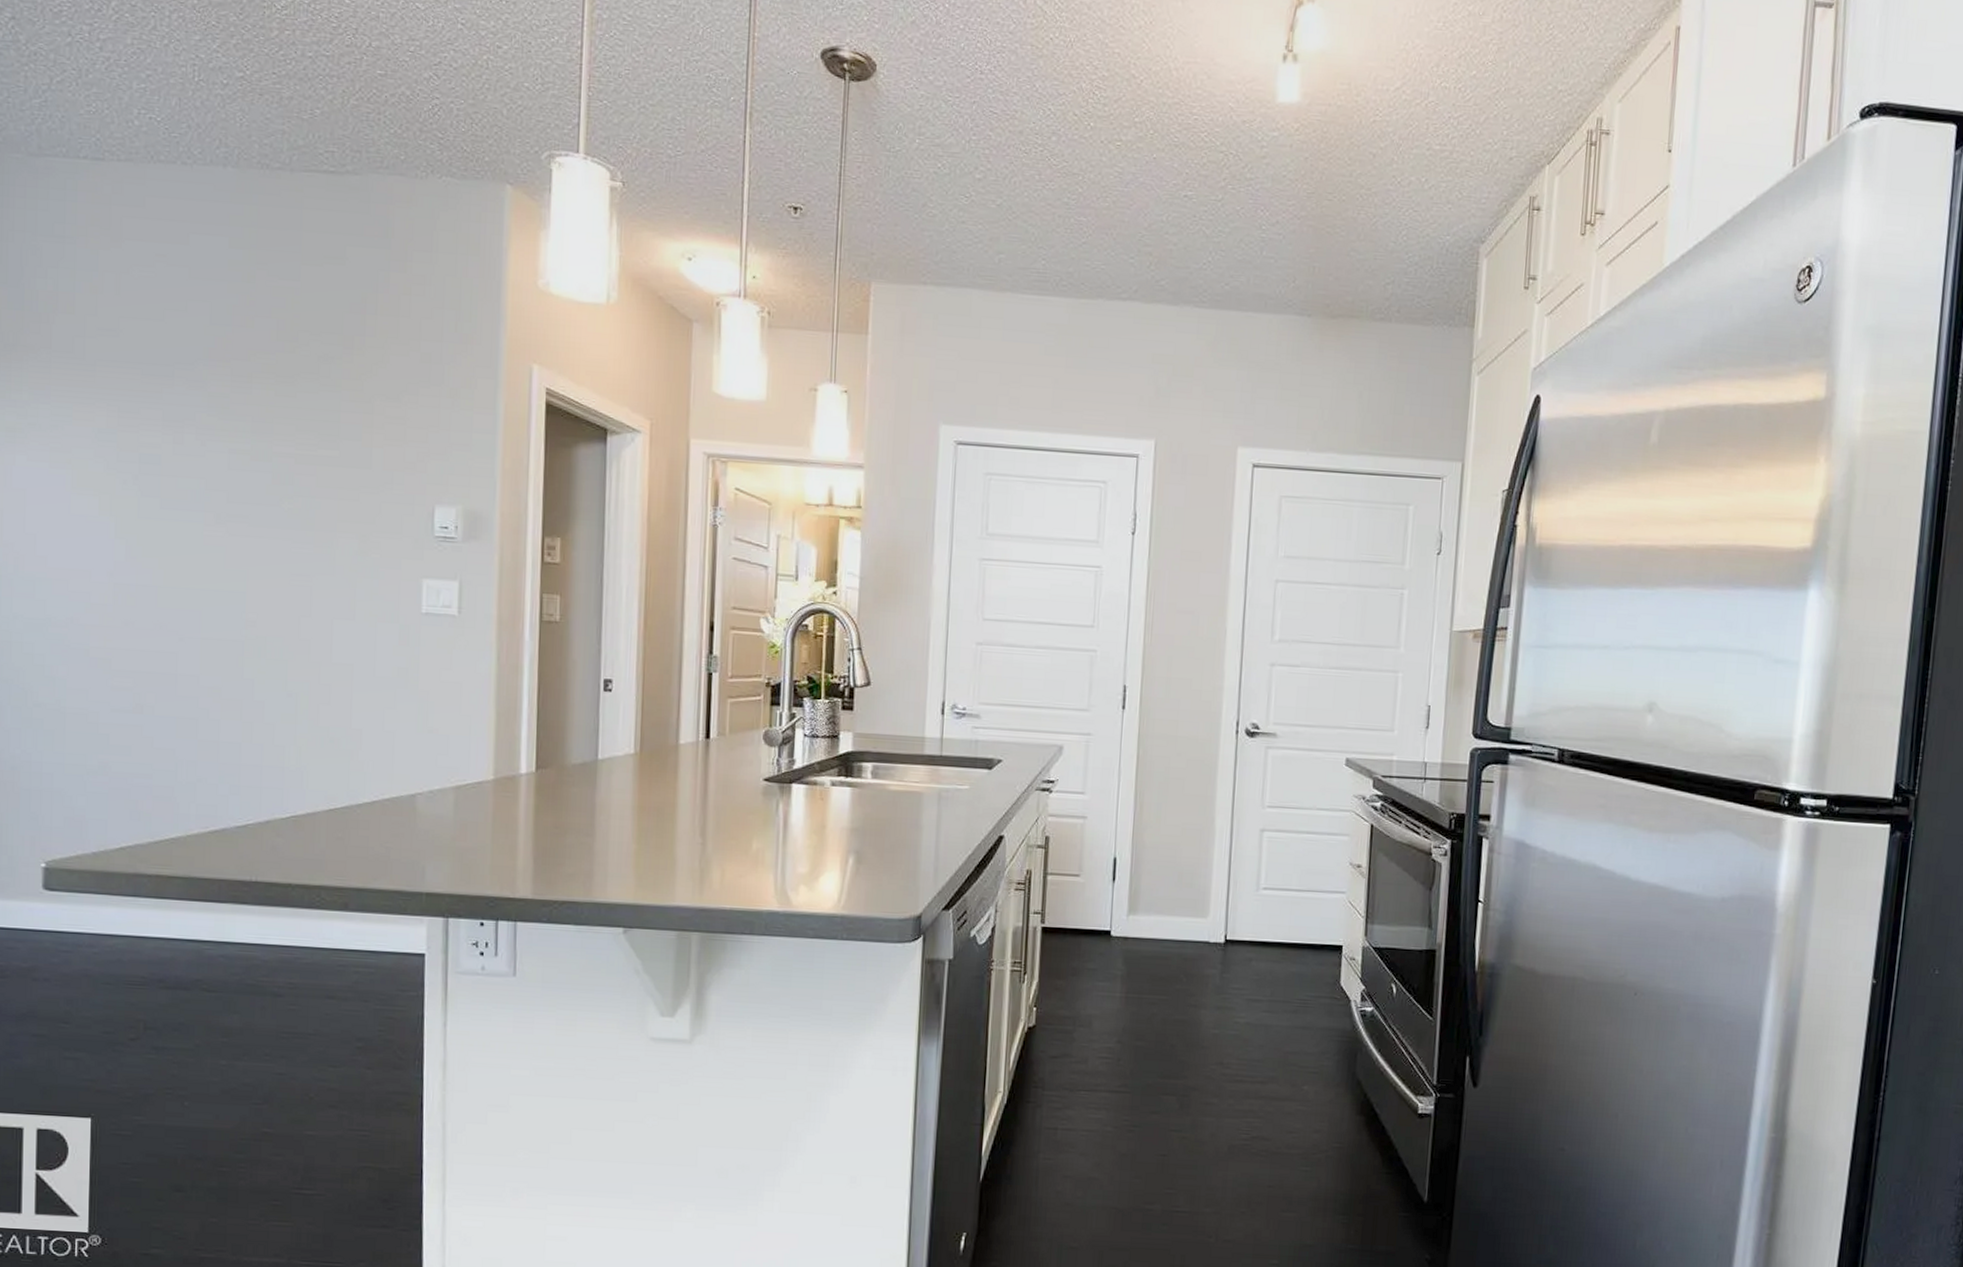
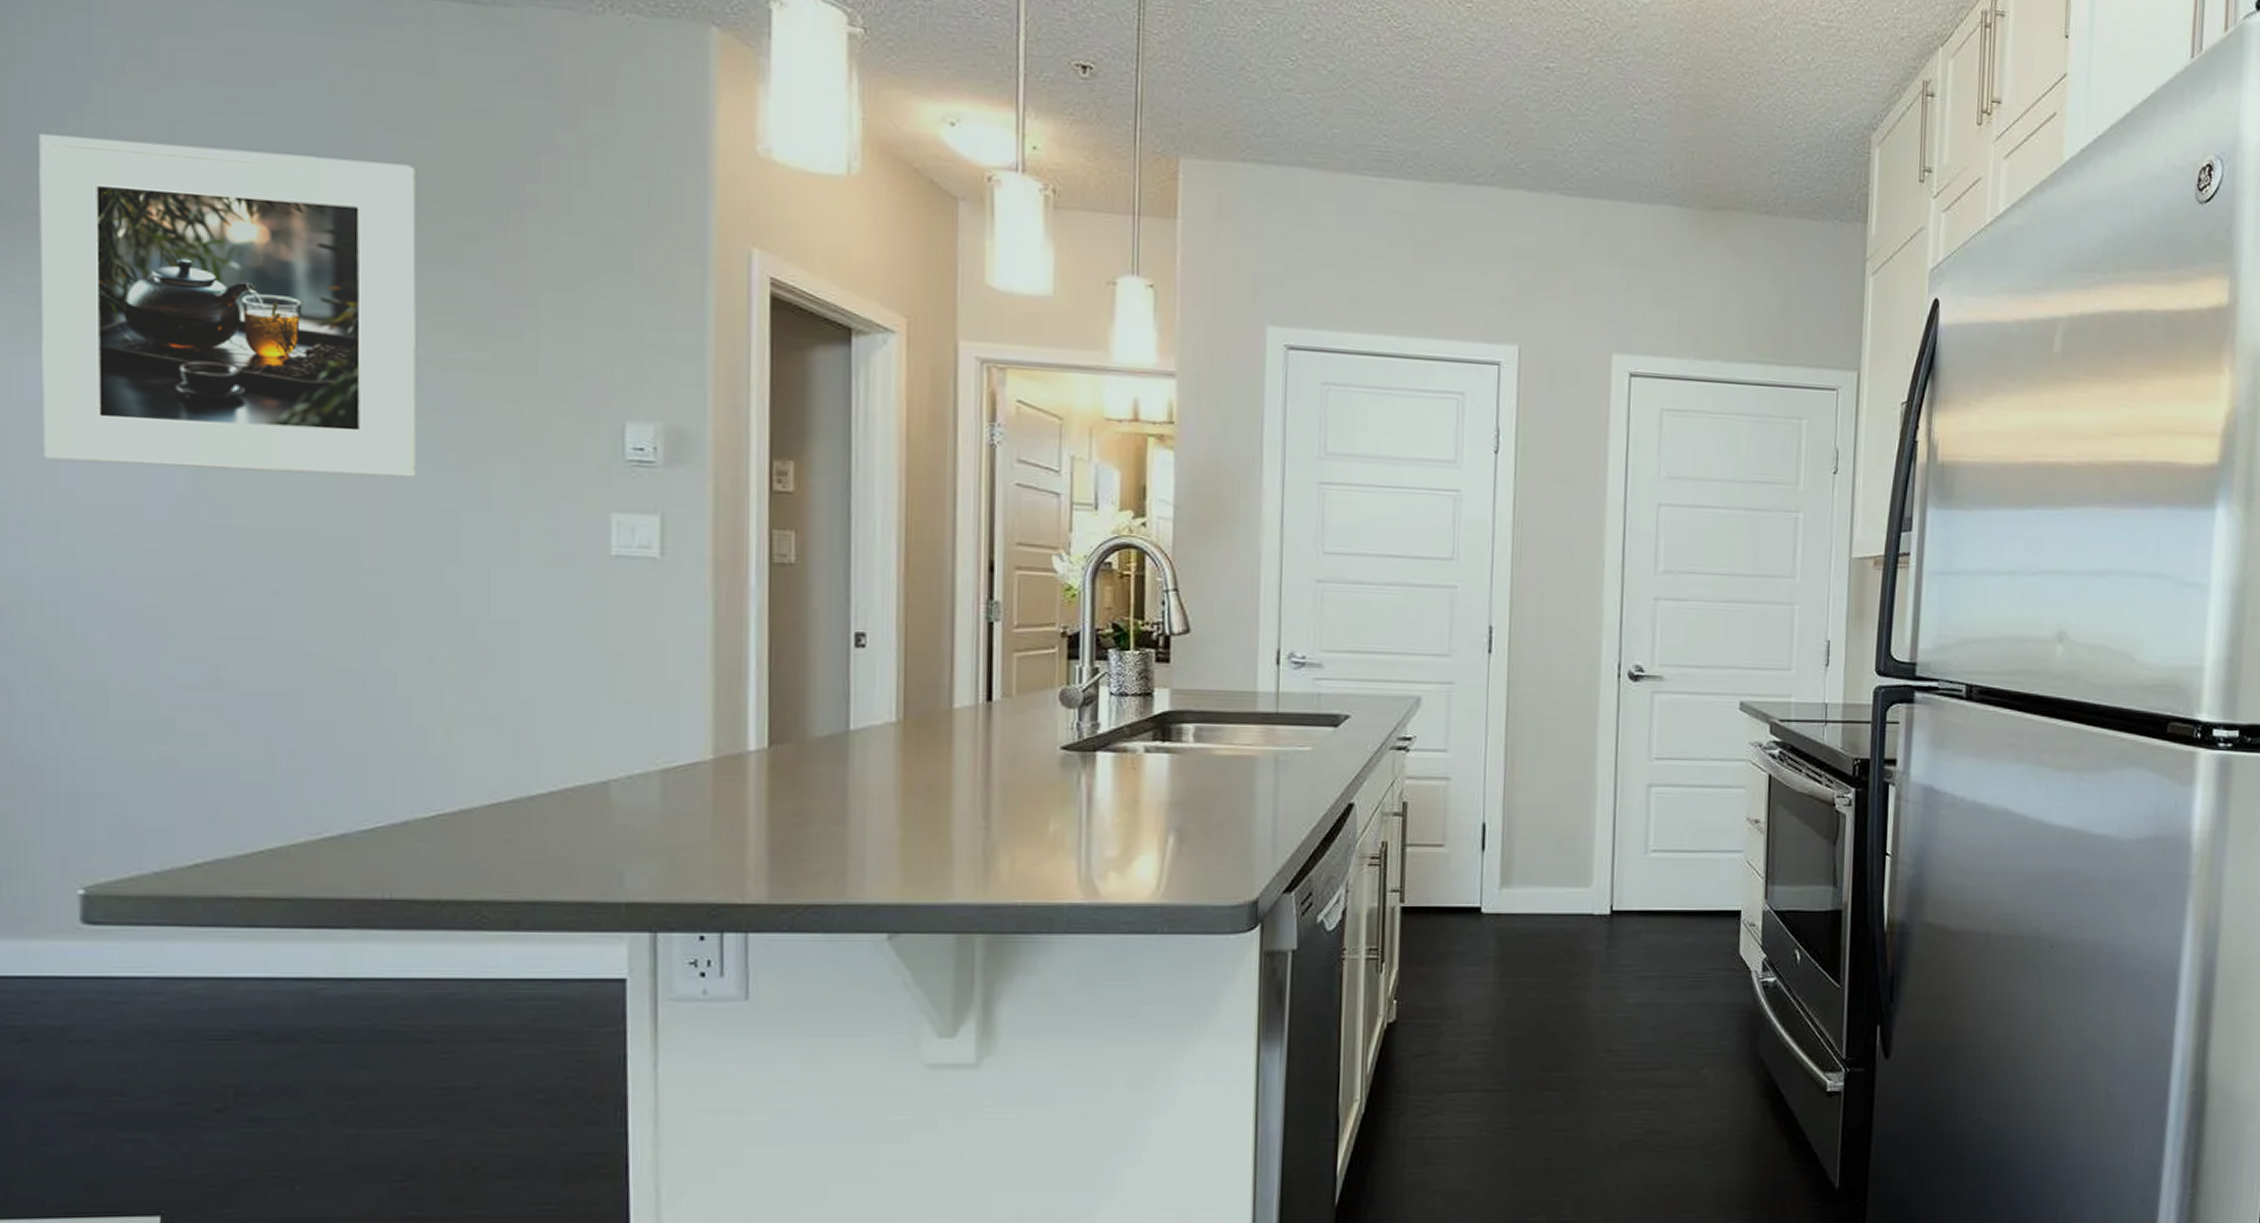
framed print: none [26,285,287,549] -> present [39,134,416,478]

